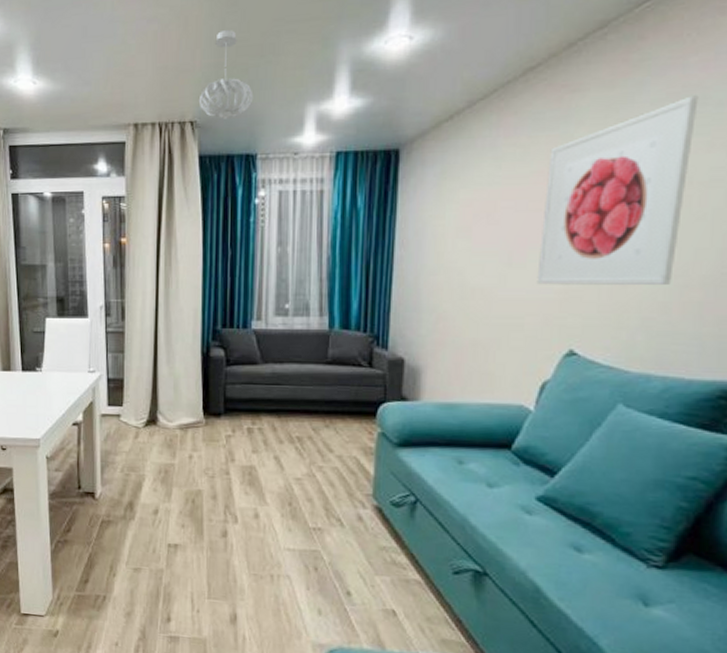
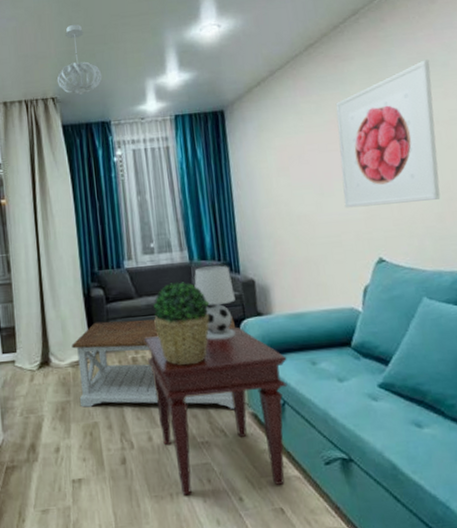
coffee table: none [183,385,373,499] -> present [72,316,236,409]
side table: none [263,408,428,586] -> present [143,327,288,496]
potted plant: none [278,351,346,445] -> present [153,282,210,366]
table lamp: none [330,337,377,422] -> present [194,265,236,340]

